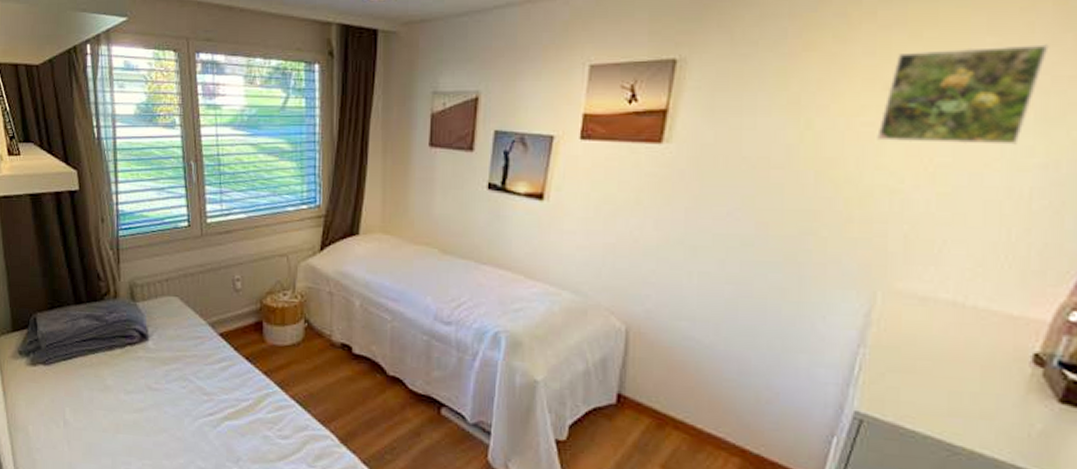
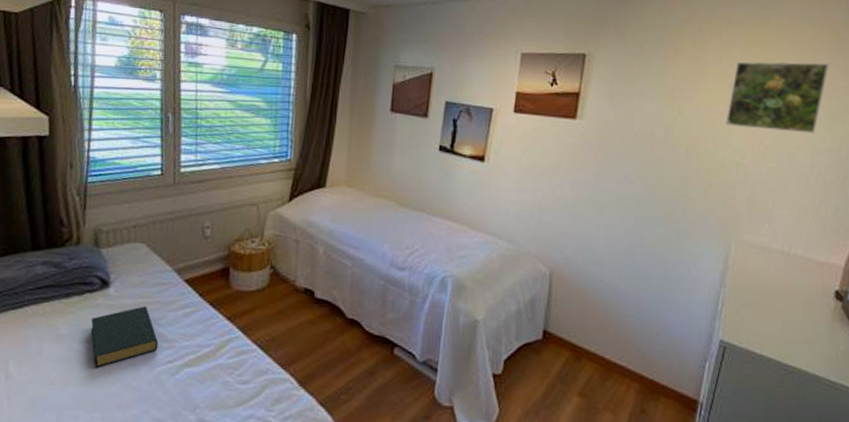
hardback book: none [134,359,199,419] -> present [90,306,159,369]

